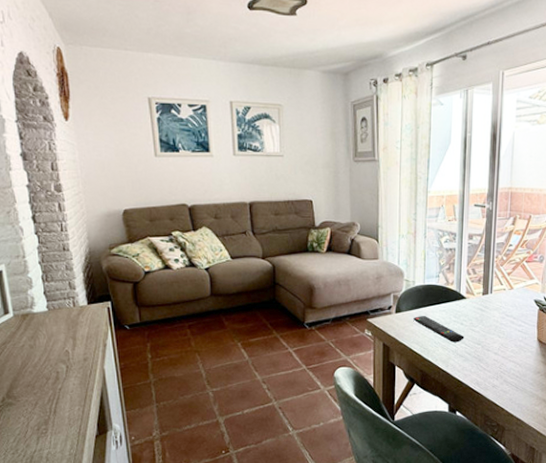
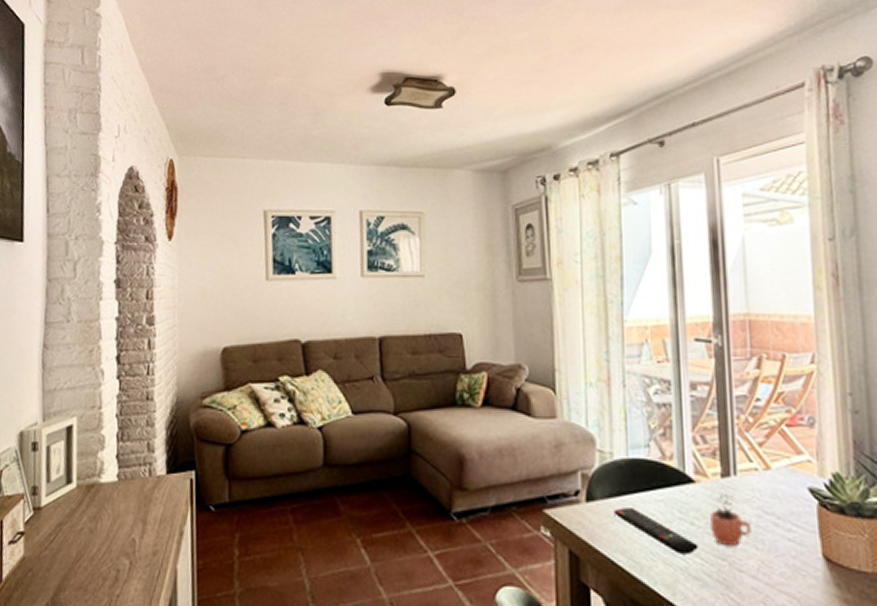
cocoa: none [473,305,497,337] -> present [710,493,751,547]

